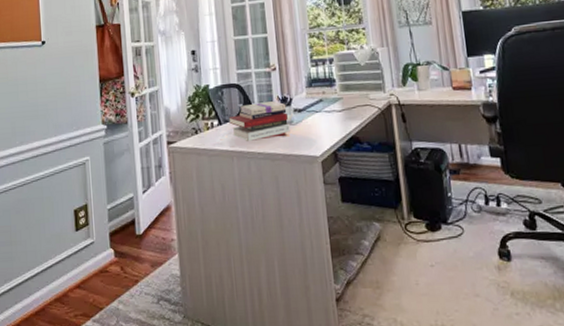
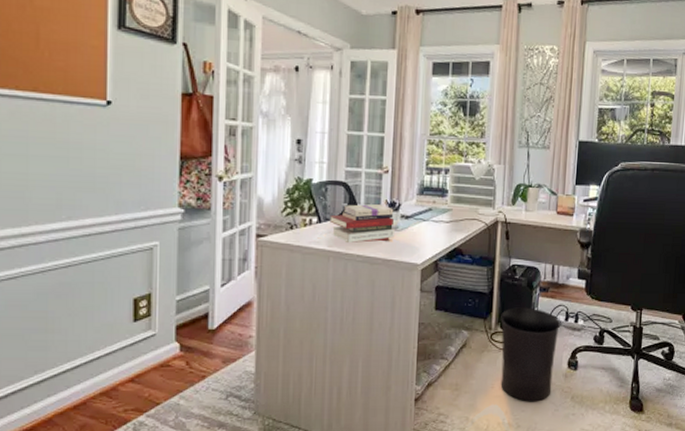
waste bin: none [412,192,486,301] -> present [500,307,561,402]

